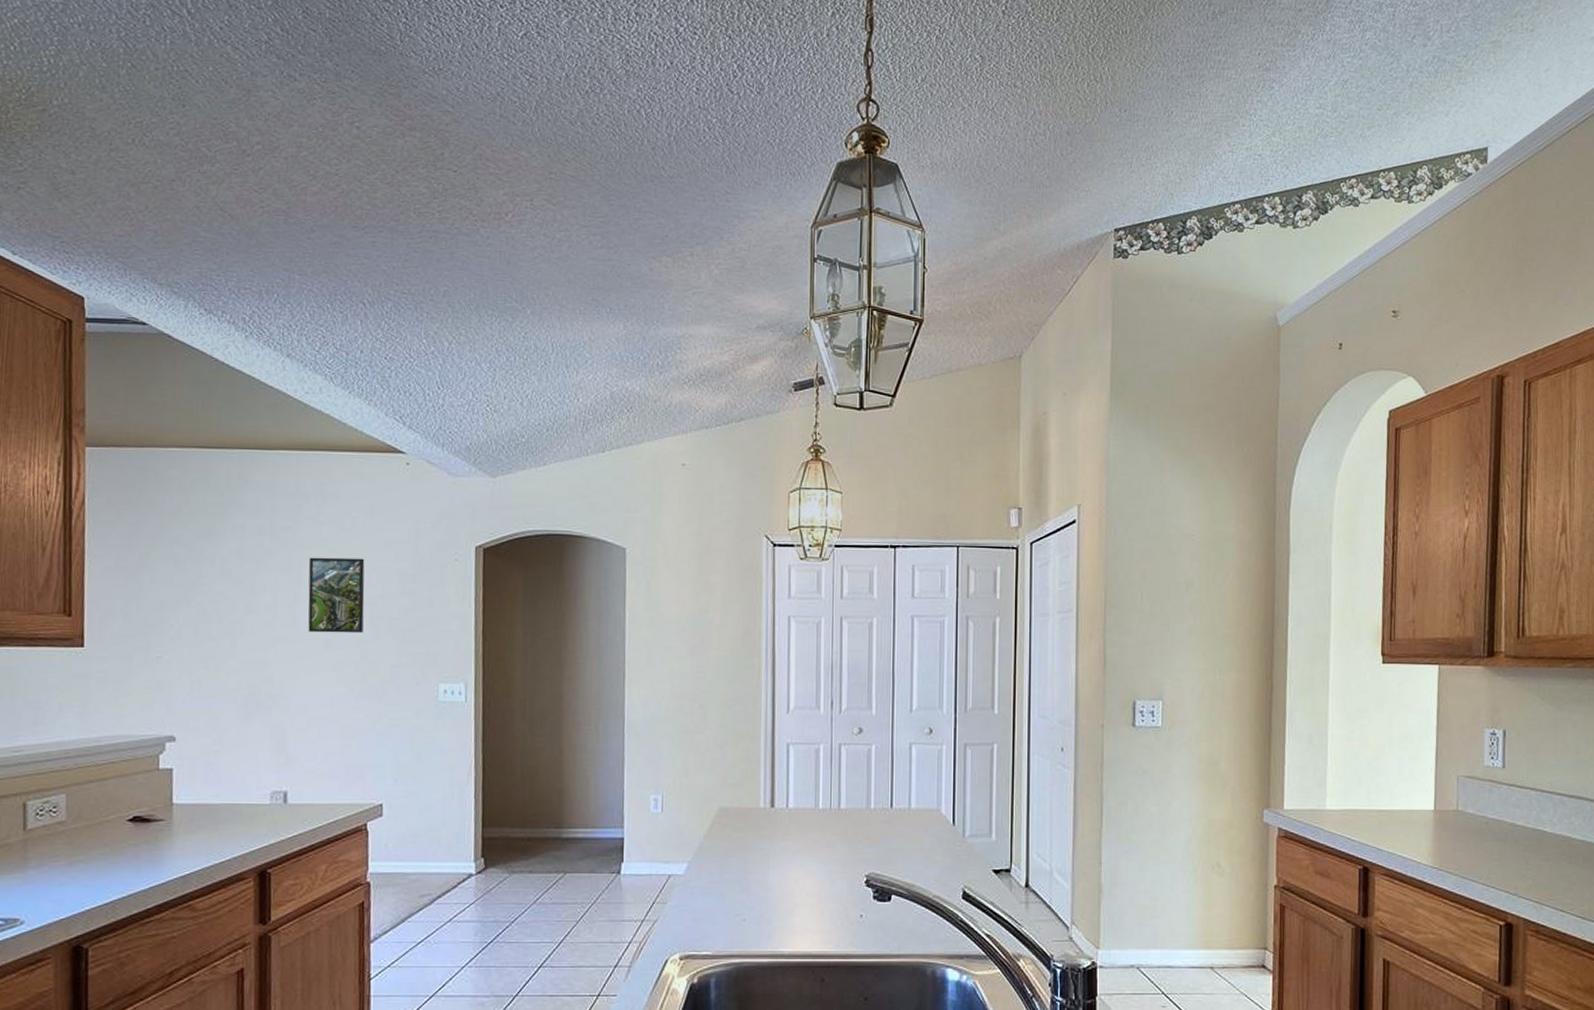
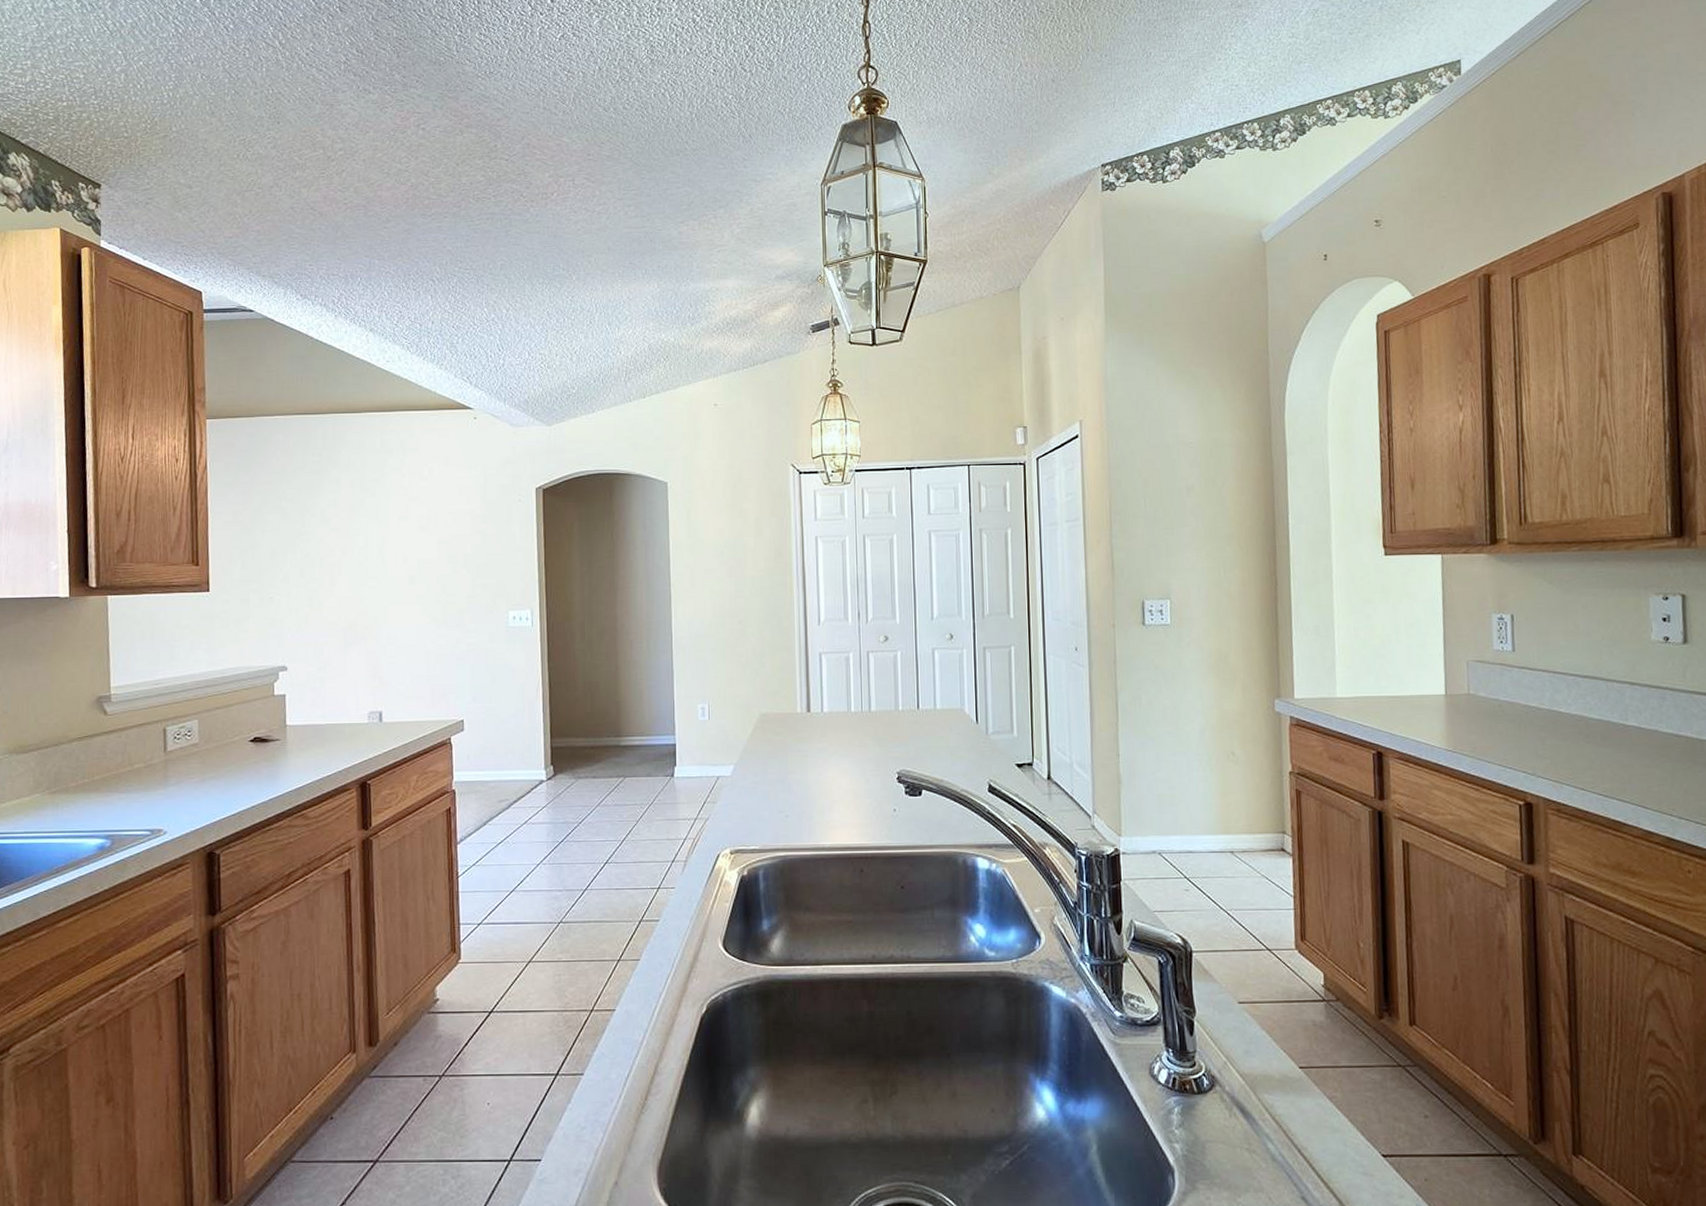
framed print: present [308,557,365,634] -> none [394,503,442,571]

